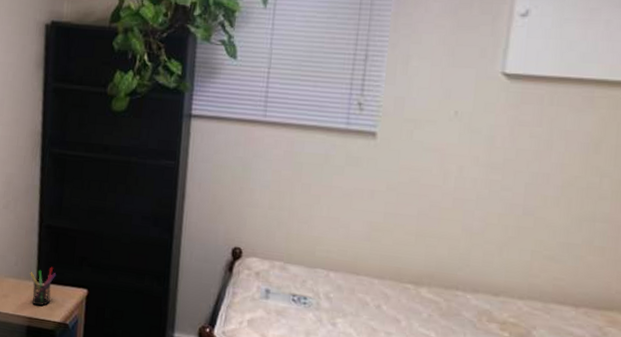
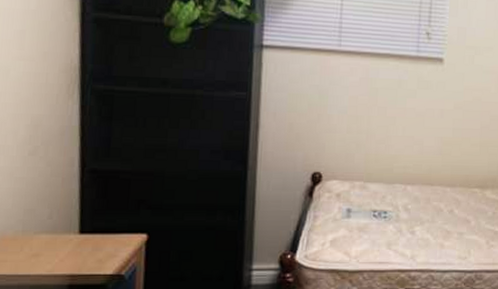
pen holder: present [30,267,57,306] -> none [70,216,106,260]

